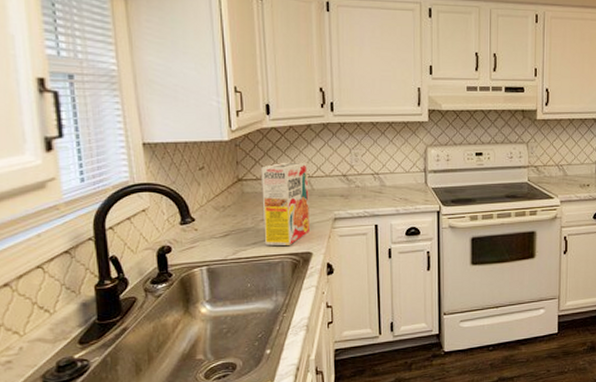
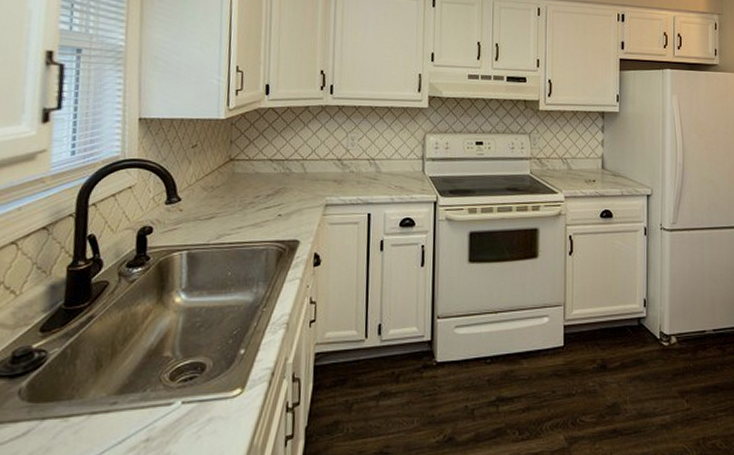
cereal box: present [261,162,311,246] -> none [250,143,303,232]

